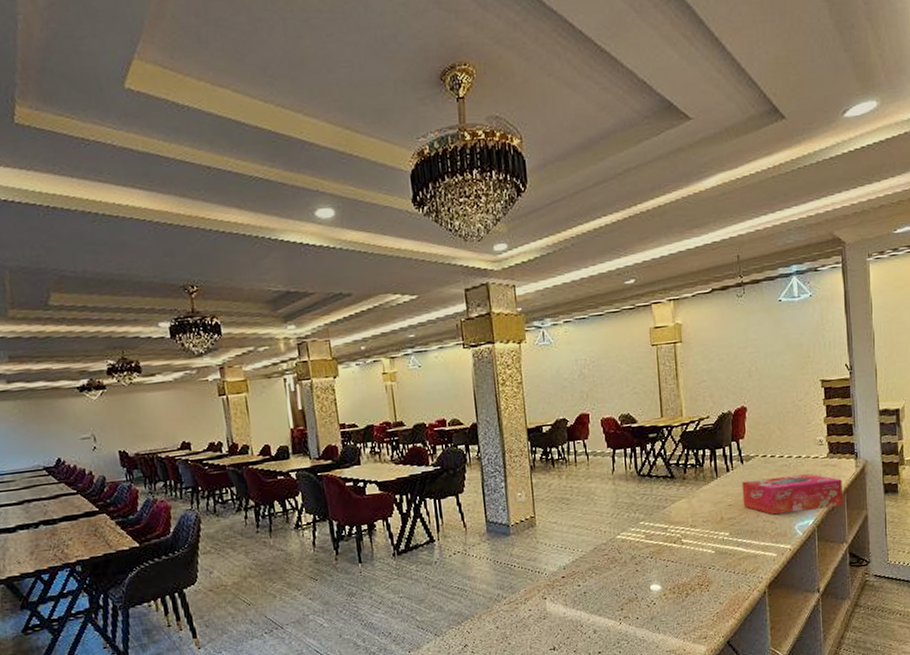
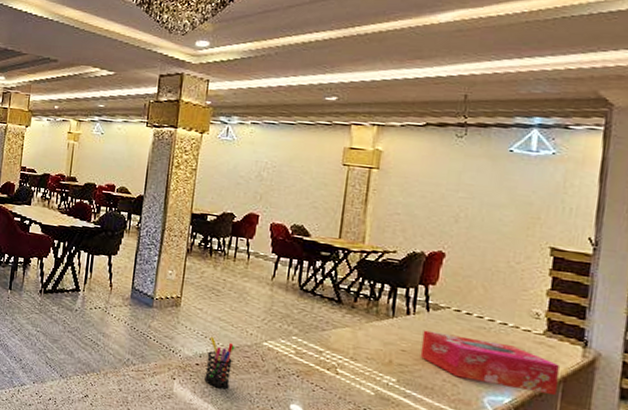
pen holder: none [569,545,596,593] -> present [204,336,236,389]

